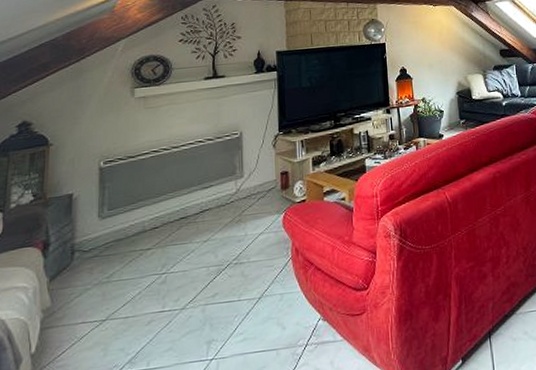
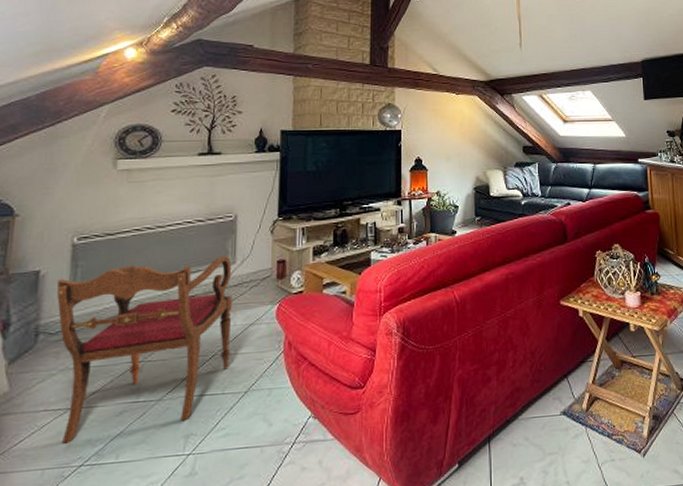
armchair: none [87,170,244,353] -> present [56,256,233,444]

